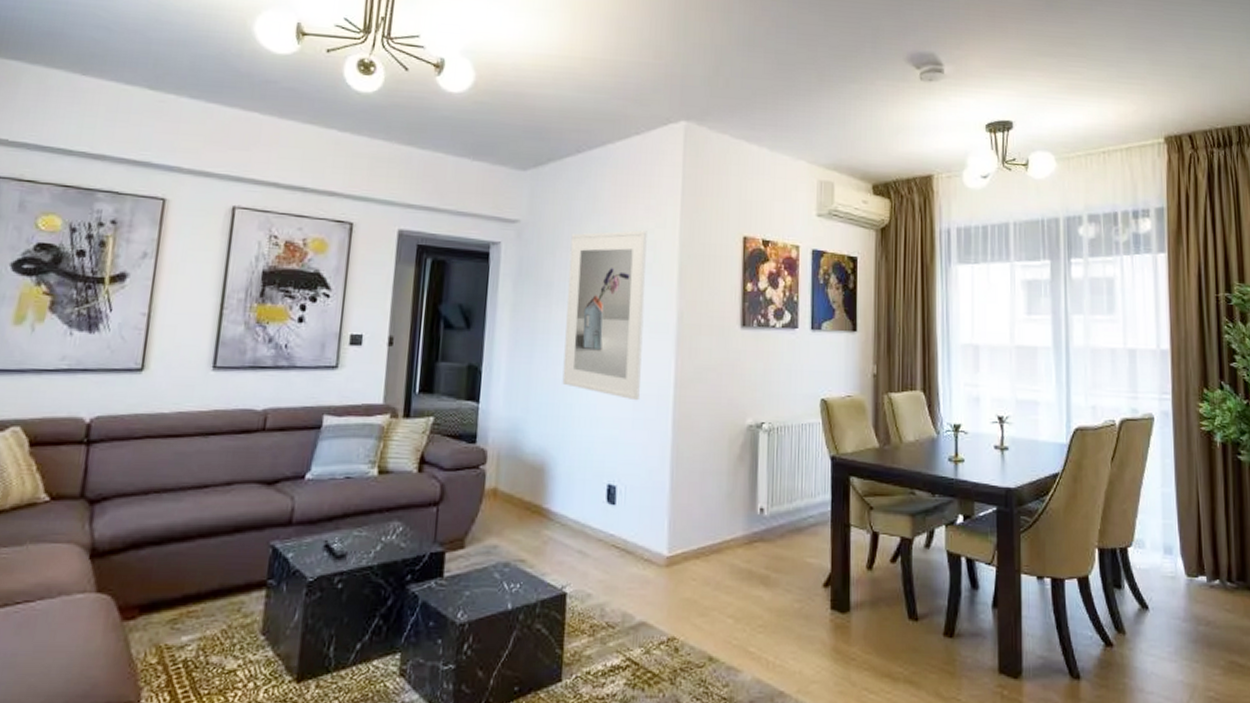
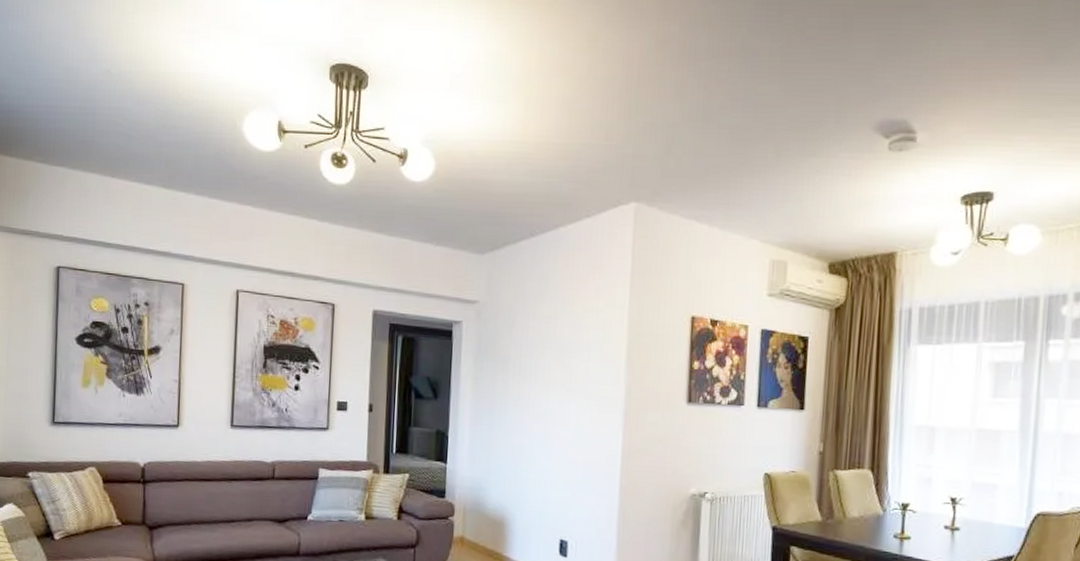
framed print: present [562,230,647,401] -> none [519,310,597,468]

